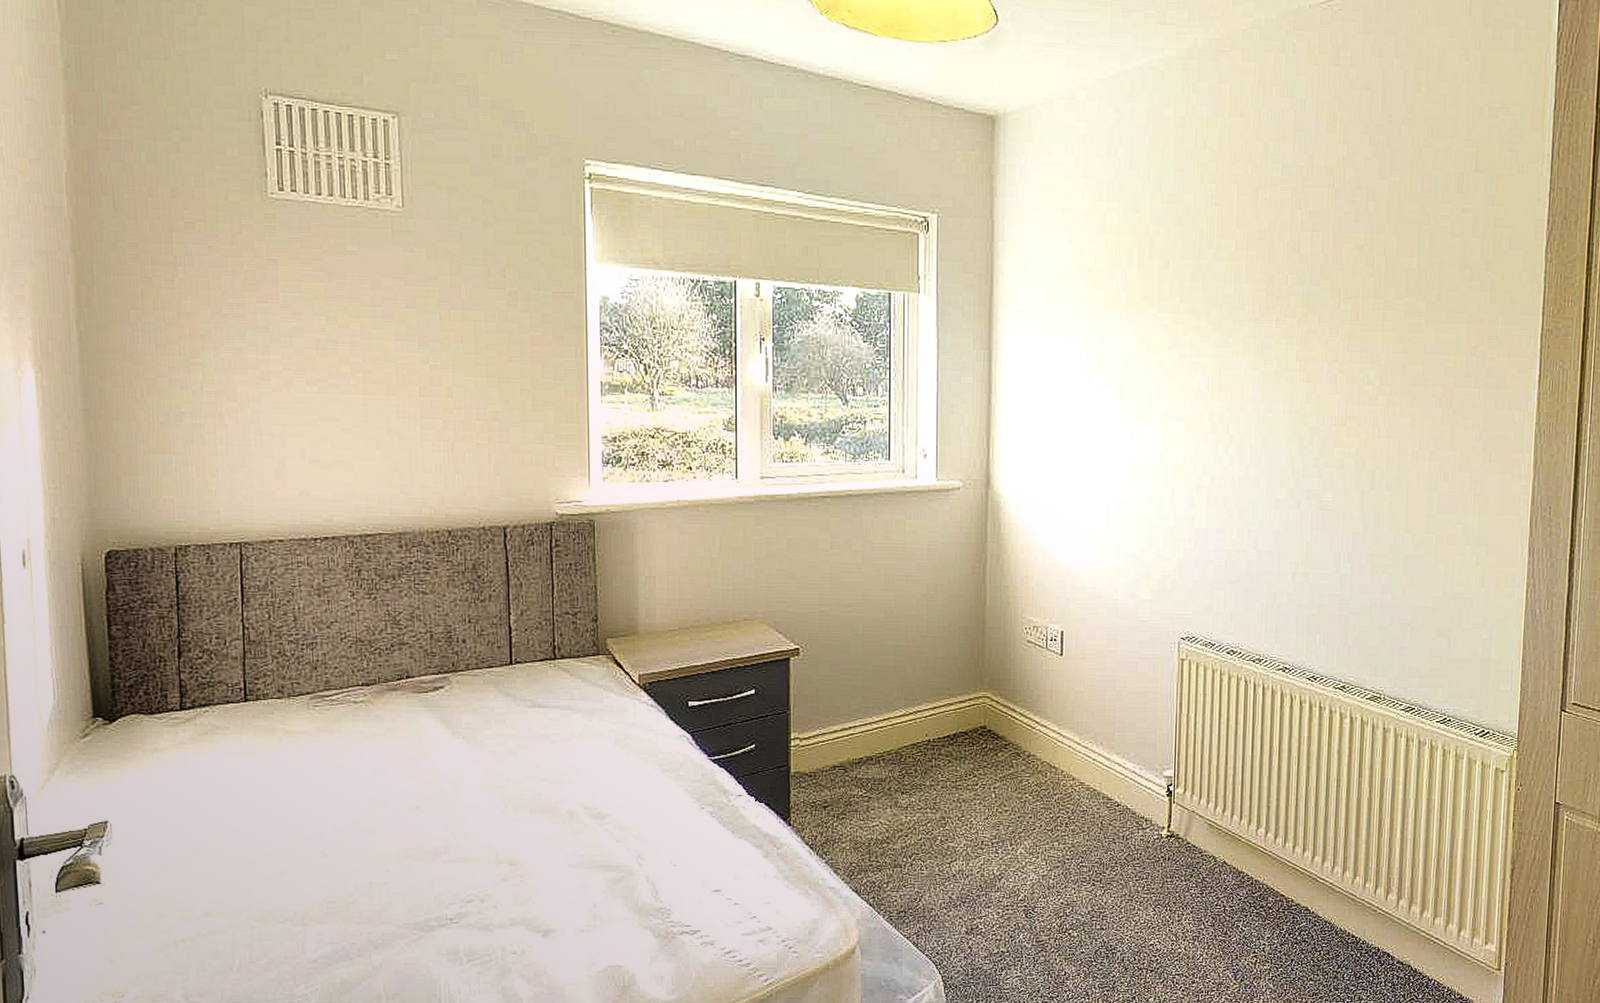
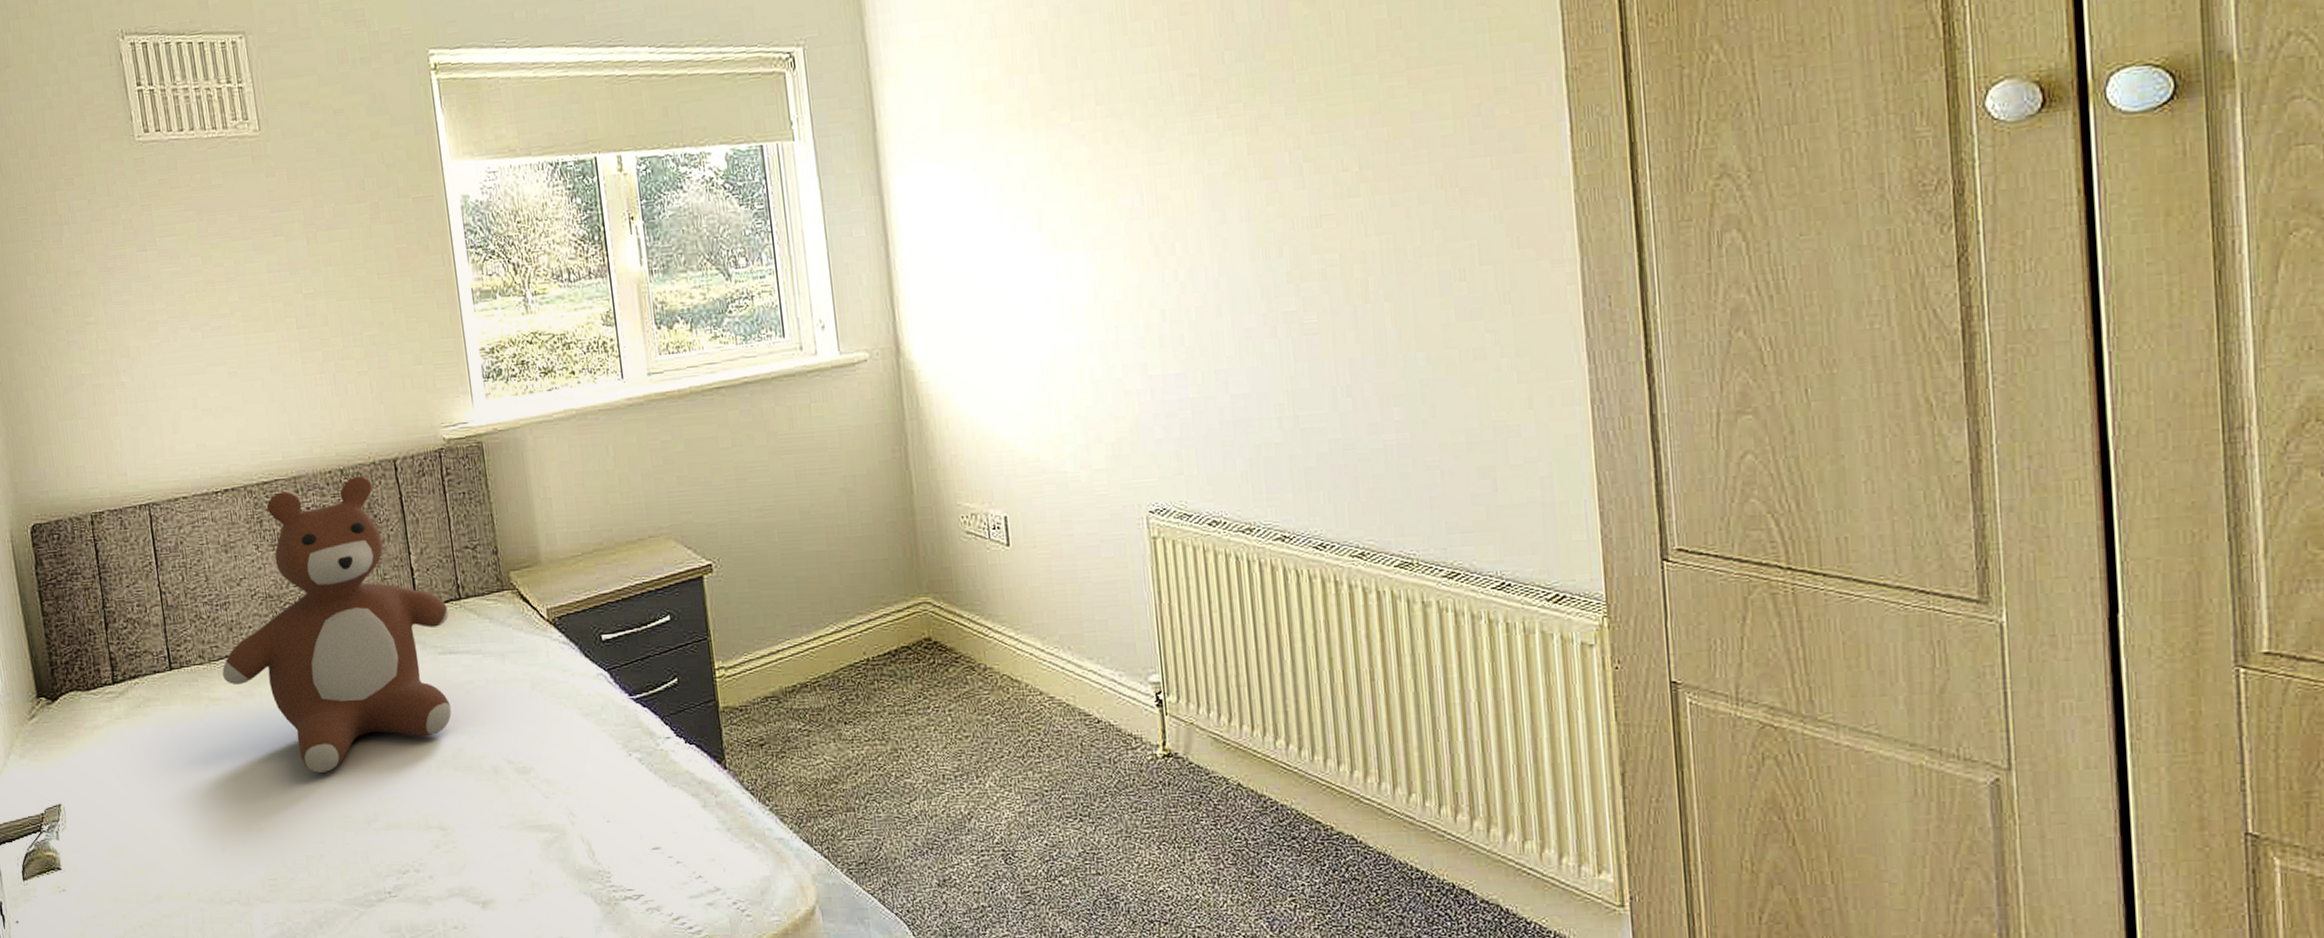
teddy bear: none [300,538,543,807] -> present [222,475,452,773]

